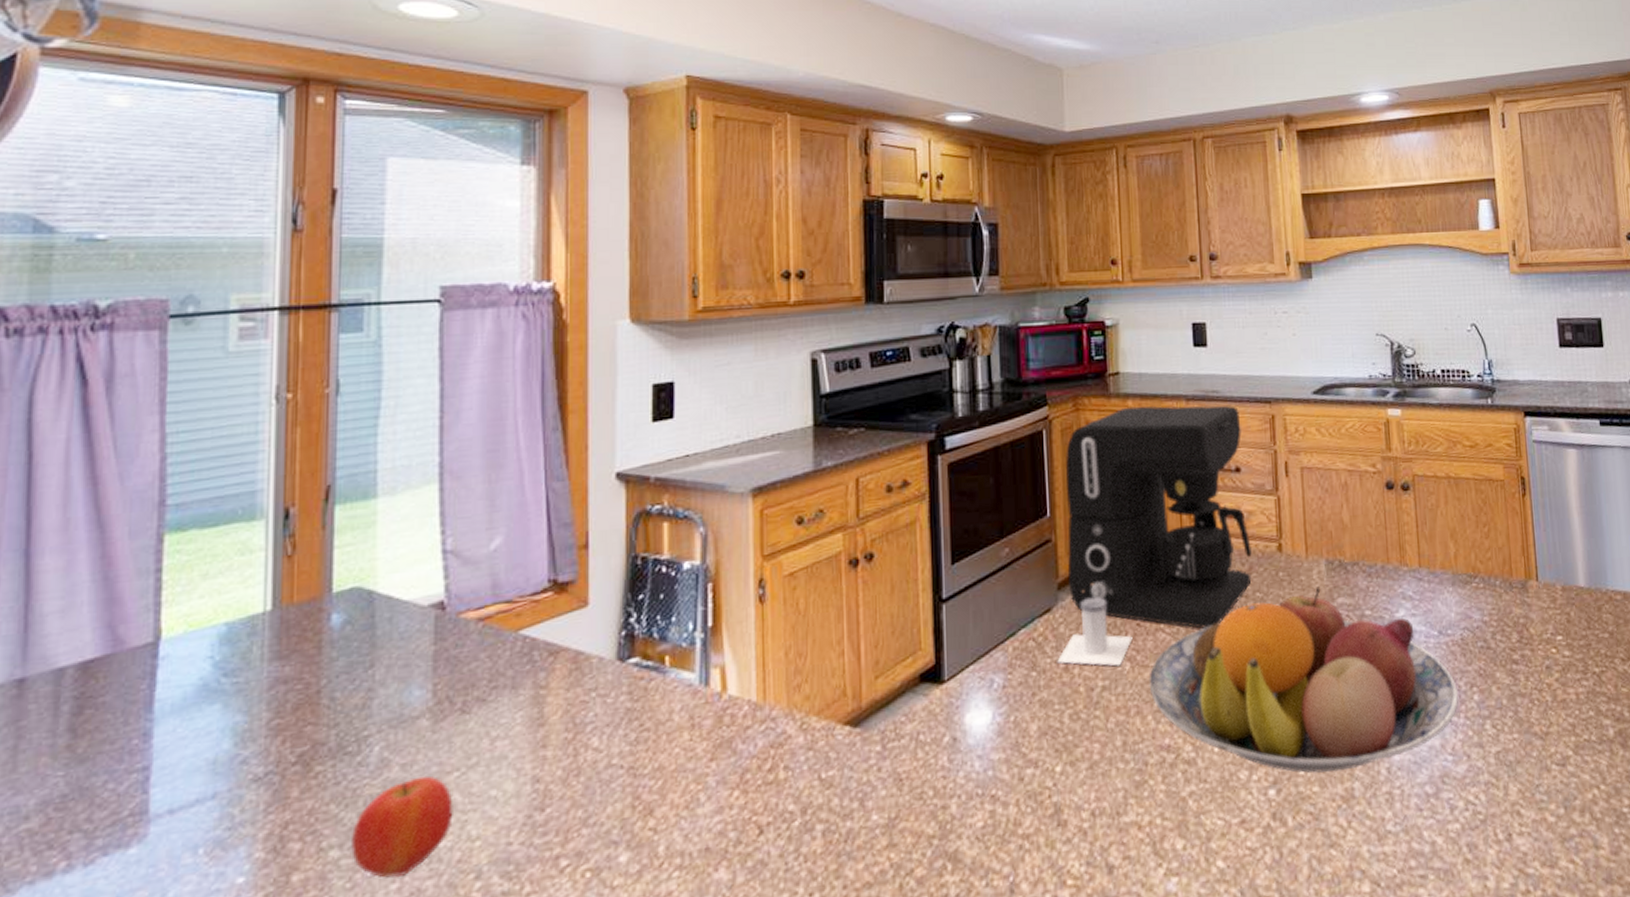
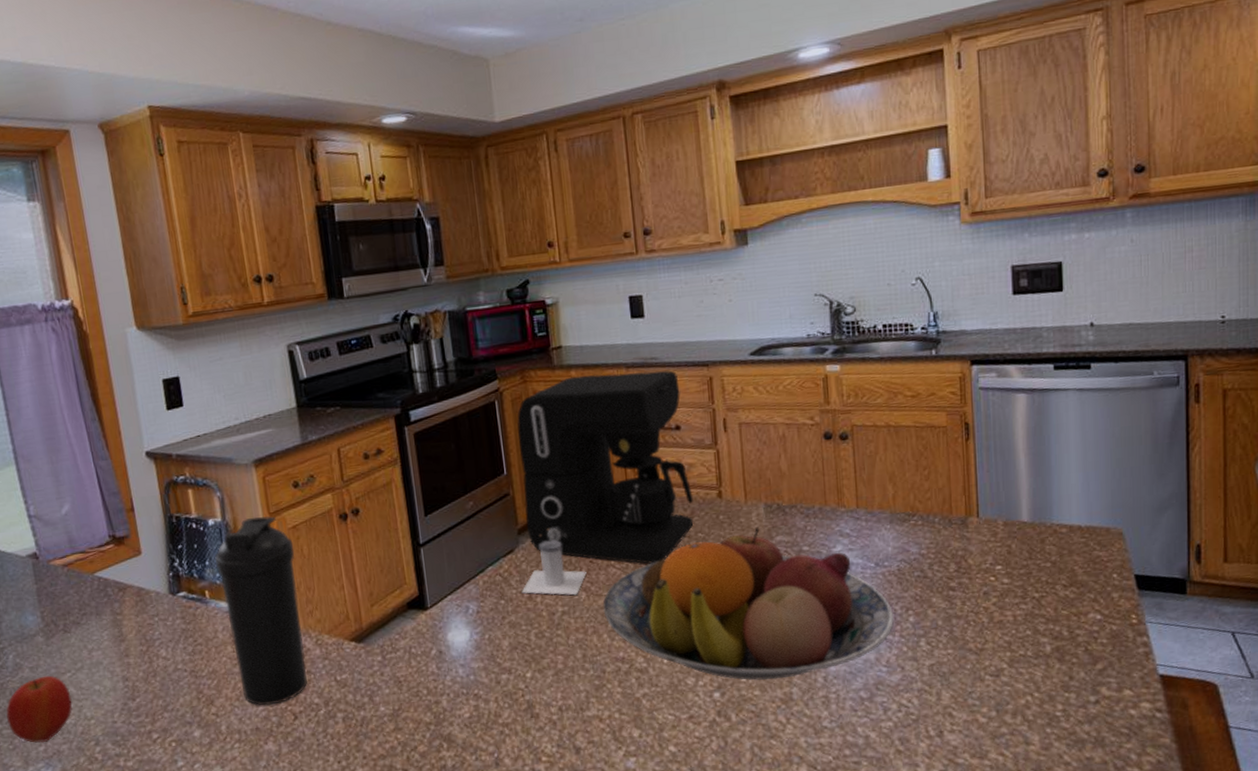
water bottle: none [683,559,788,816] -> present [214,516,307,706]

